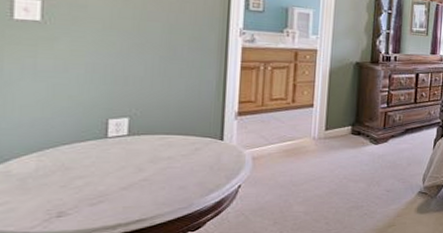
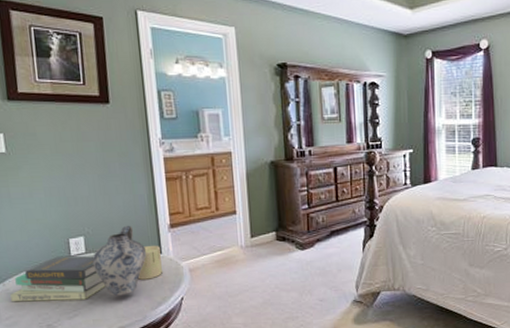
books: none [11,137,148,186] -> present [10,255,106,302]
ceramic jug: none [134,109,206,182] -> present [92,225,147,296]
candle: none [189,131,222,166] -> present [137,245,162,280]

